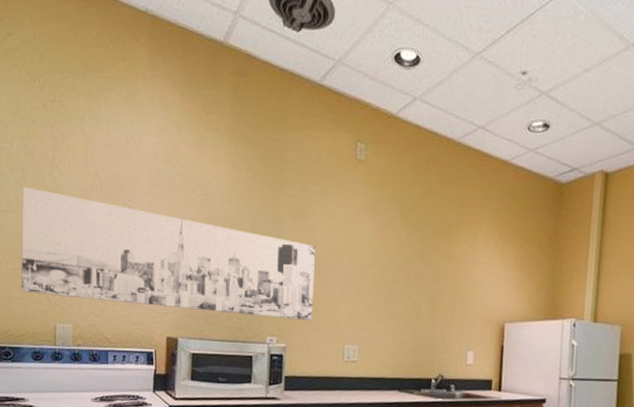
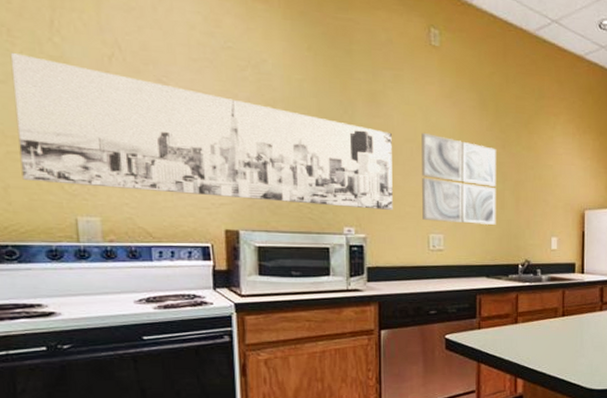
wall art: none [339,245,415,338] -> present [422,133,497,226]

